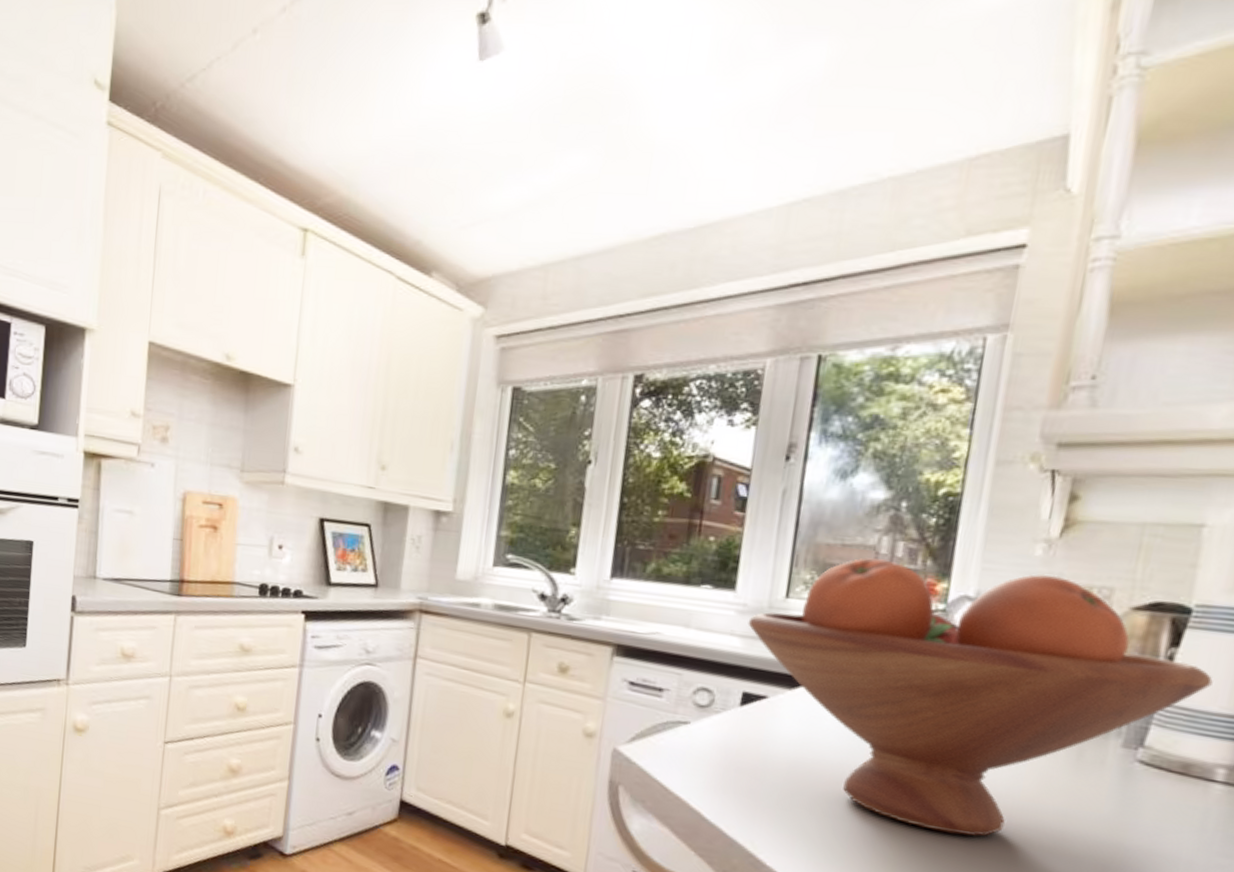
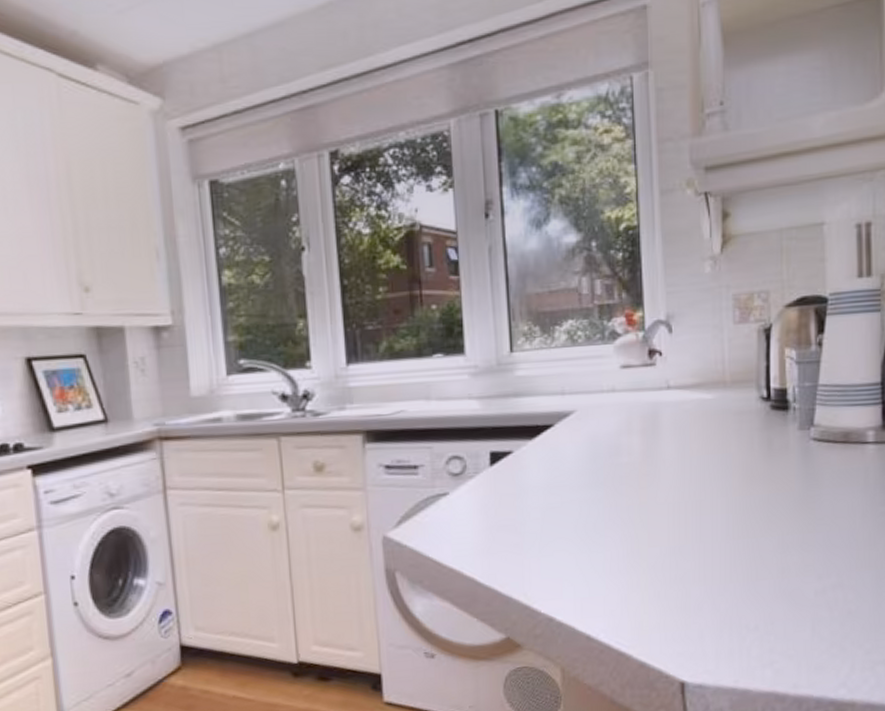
fruit bowl: present [748,557,1213,836] -> none [482,288,852,542]

